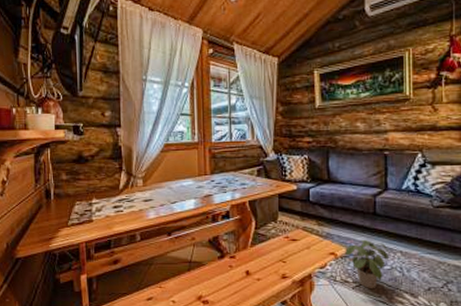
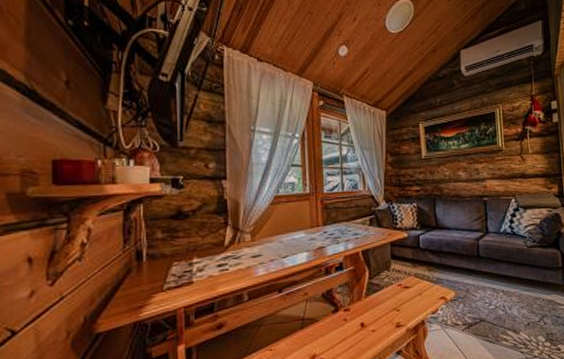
potted plant: present [345,239,390,288] -> none [454,281,494,329]

